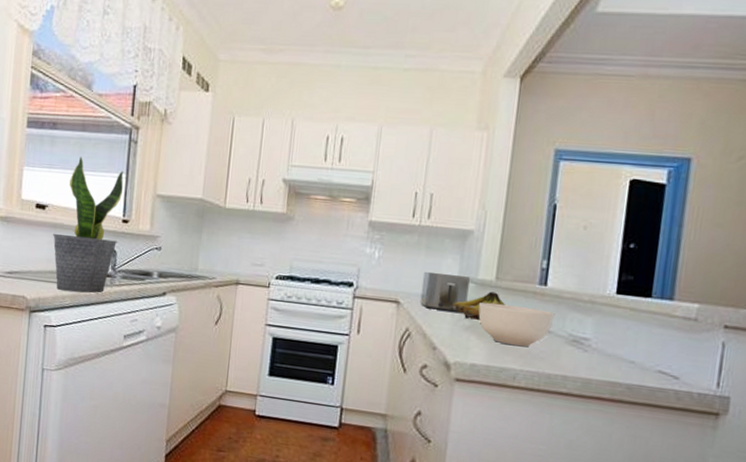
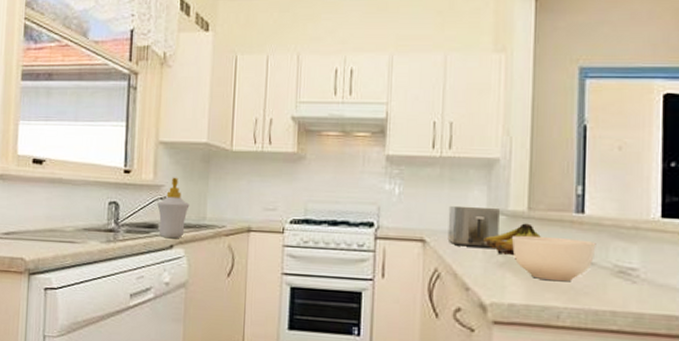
potted plant: present [52,156,124,294] -> none [50,106,124,252]
soap bottle: none [152,229,183,287] -> present [157,177,190,239]

